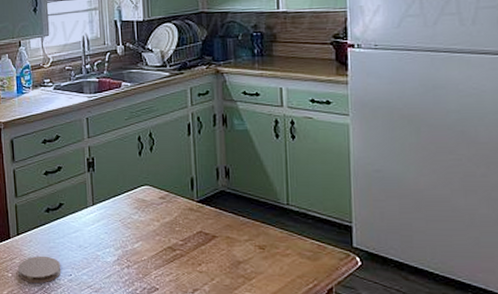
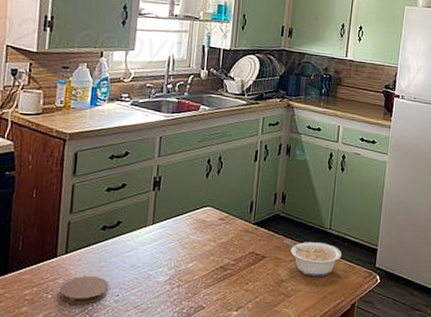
legume: none [234,217,308,257] -> present [284,239,342,276]

